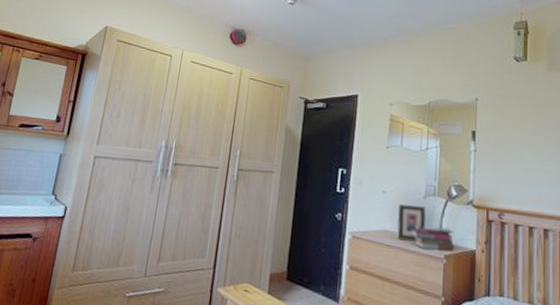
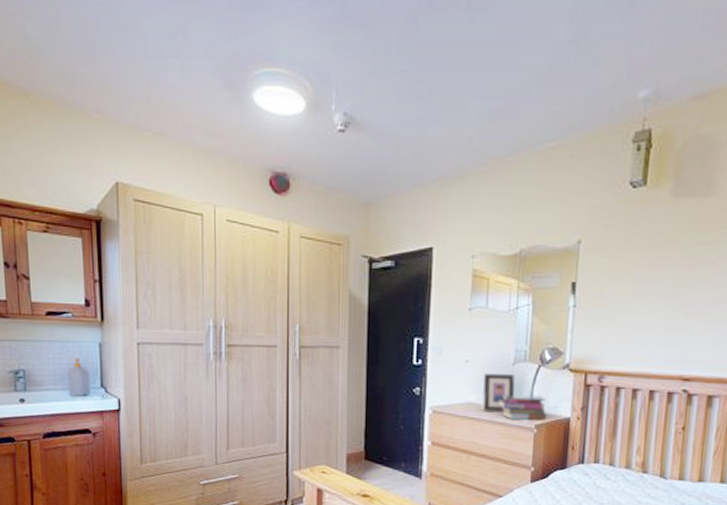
soap bottle: none [20,166,45,202] -> present [66,358,90,397]

